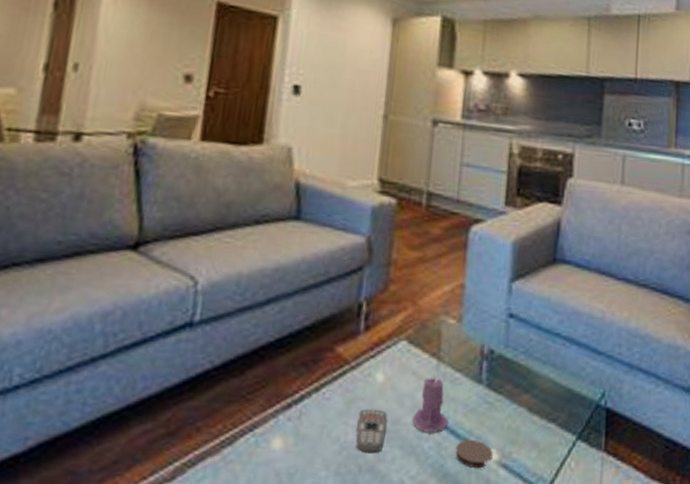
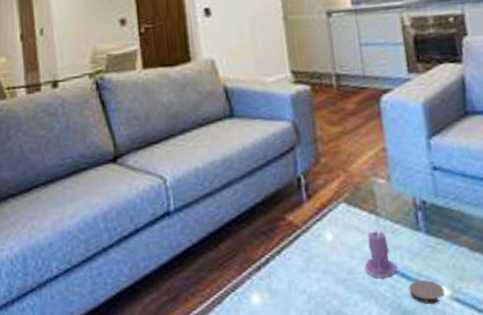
remote control: present [356,408,387,454] -> none [317,263,345,300]

